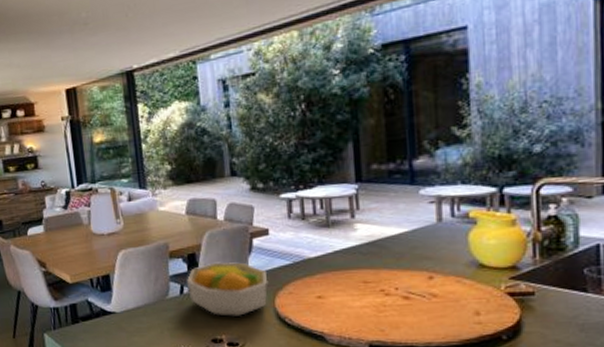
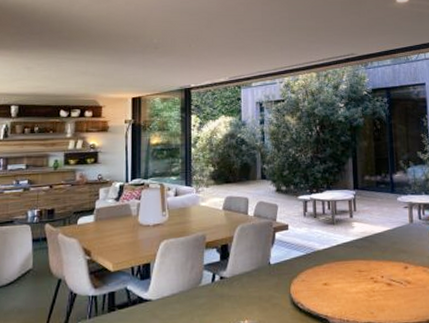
fruit bowl: present [187,262,268,317] -> none [219,252,286,303]

